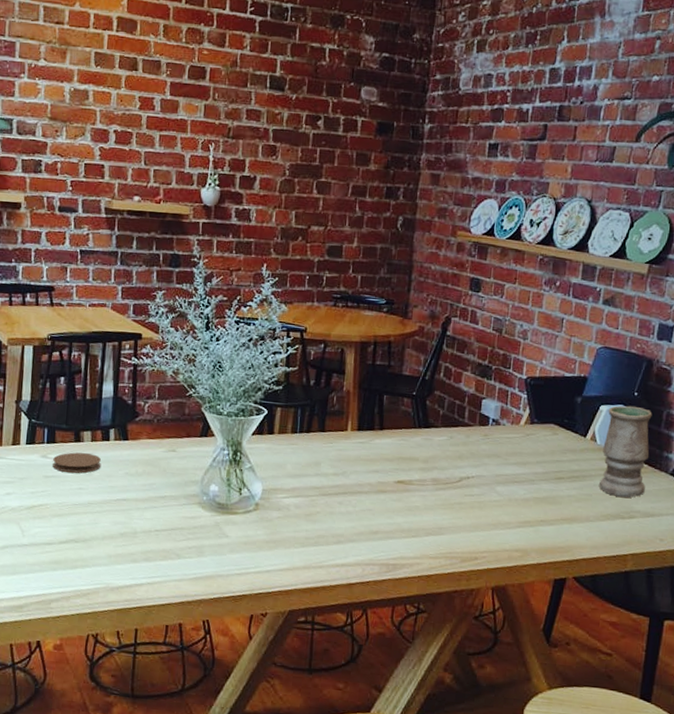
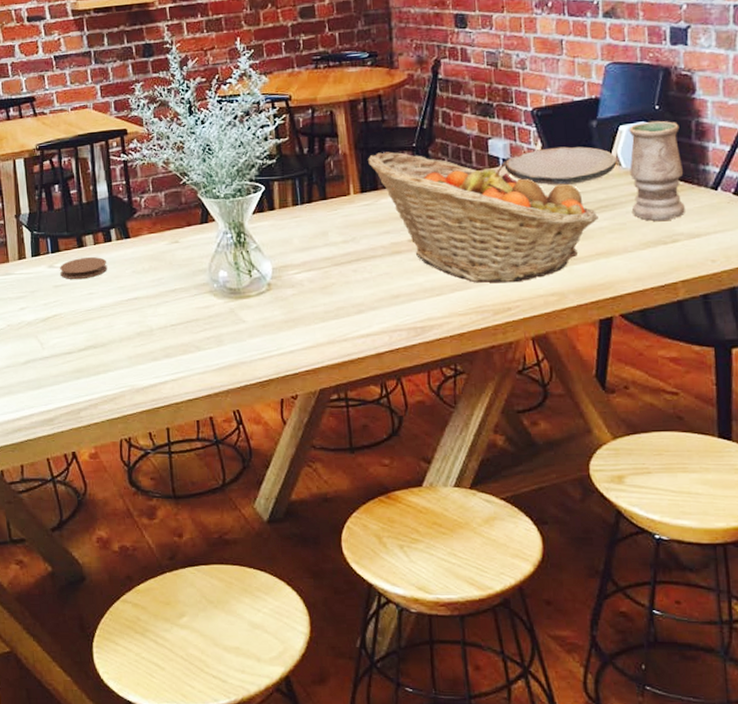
fruit basket: none [369,395,569,535] -> present [368,151,598,283]
plate: none [493,415,593,453] -> present [504,146,617,186]

